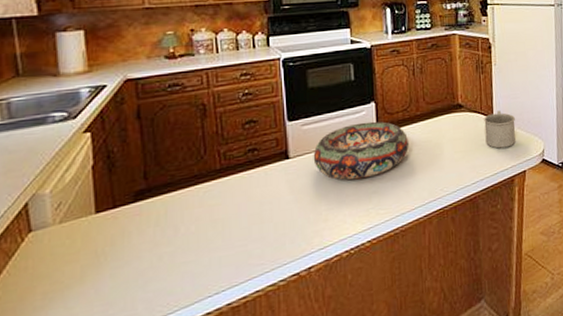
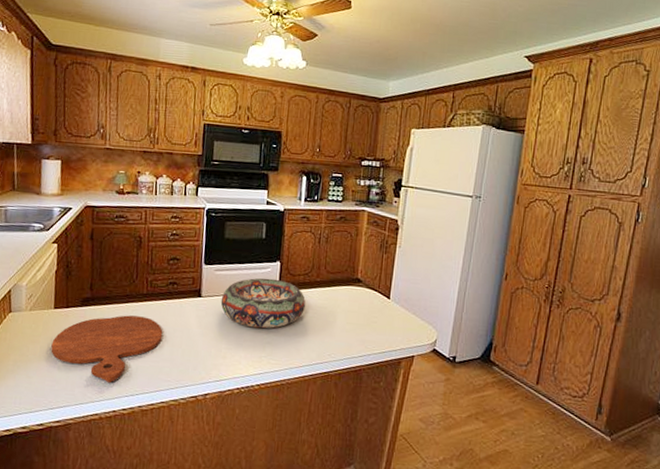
cutting board: none [97,196,247,288] -> present [51,315,163,384]
mug: present [484,110,516,149] -> none [378,292,412,330]

